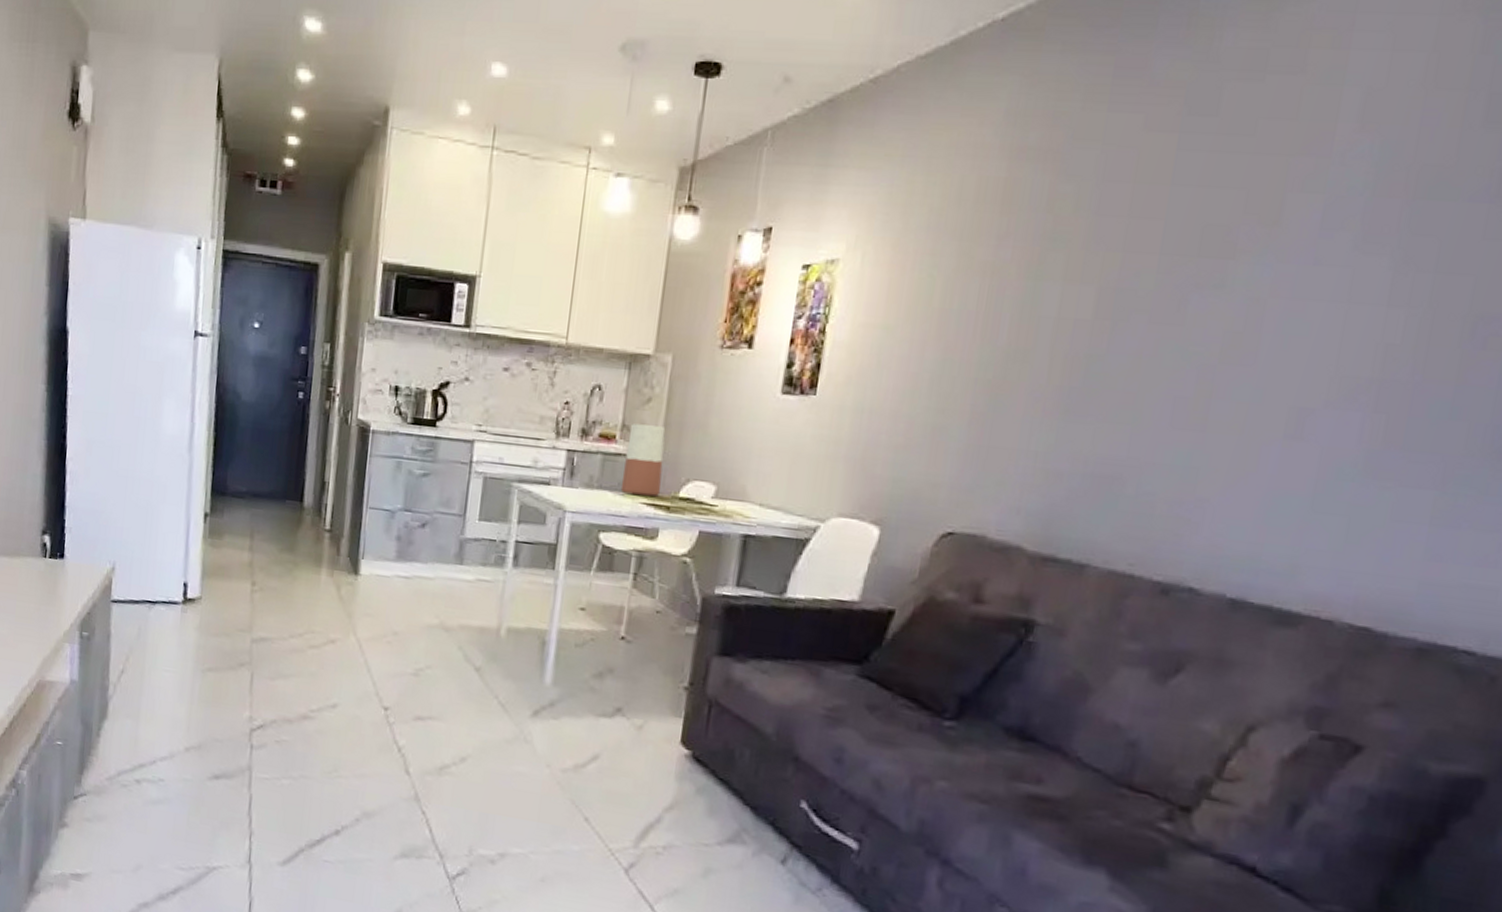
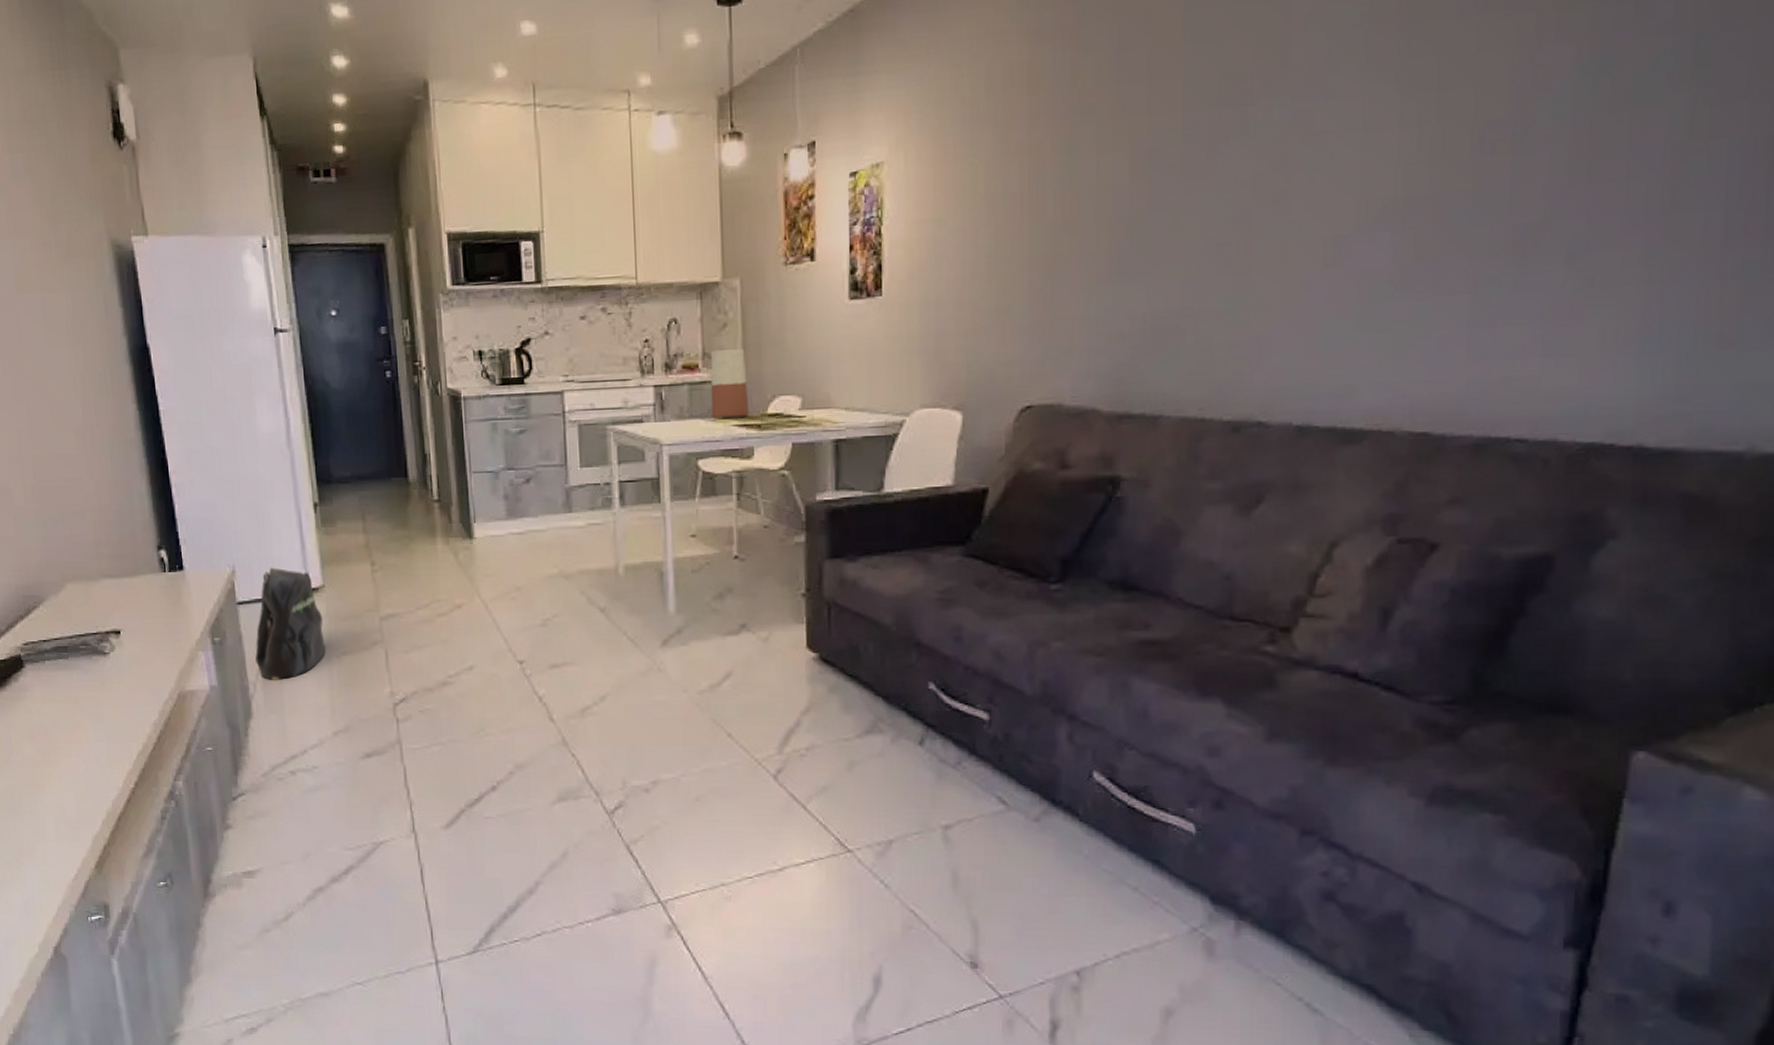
backpack: none [120,570,195,686] -> present [255,567,326,680]

